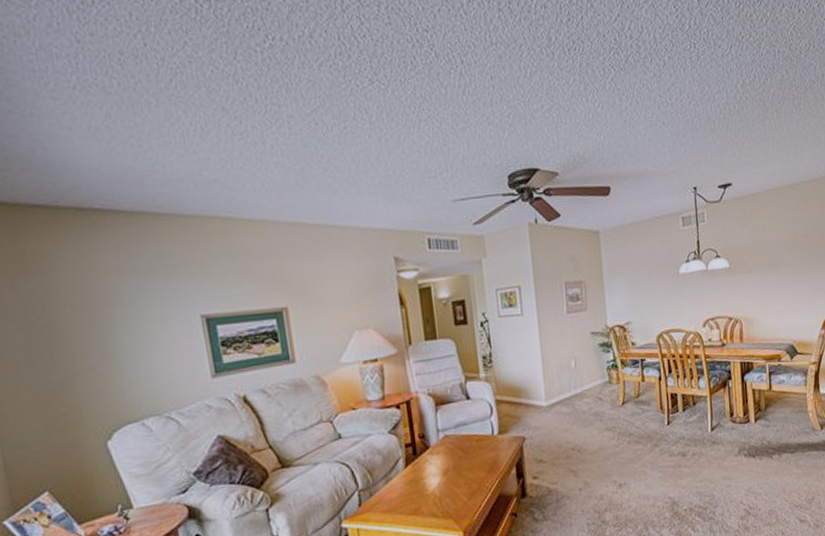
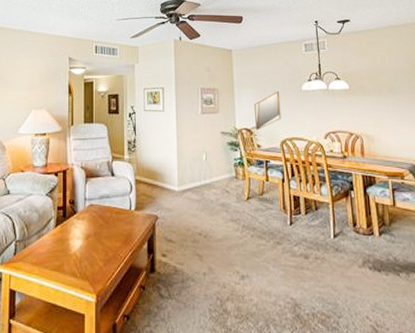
home mirror: none [627,277,657,326] -> present [254,91,282,130]

